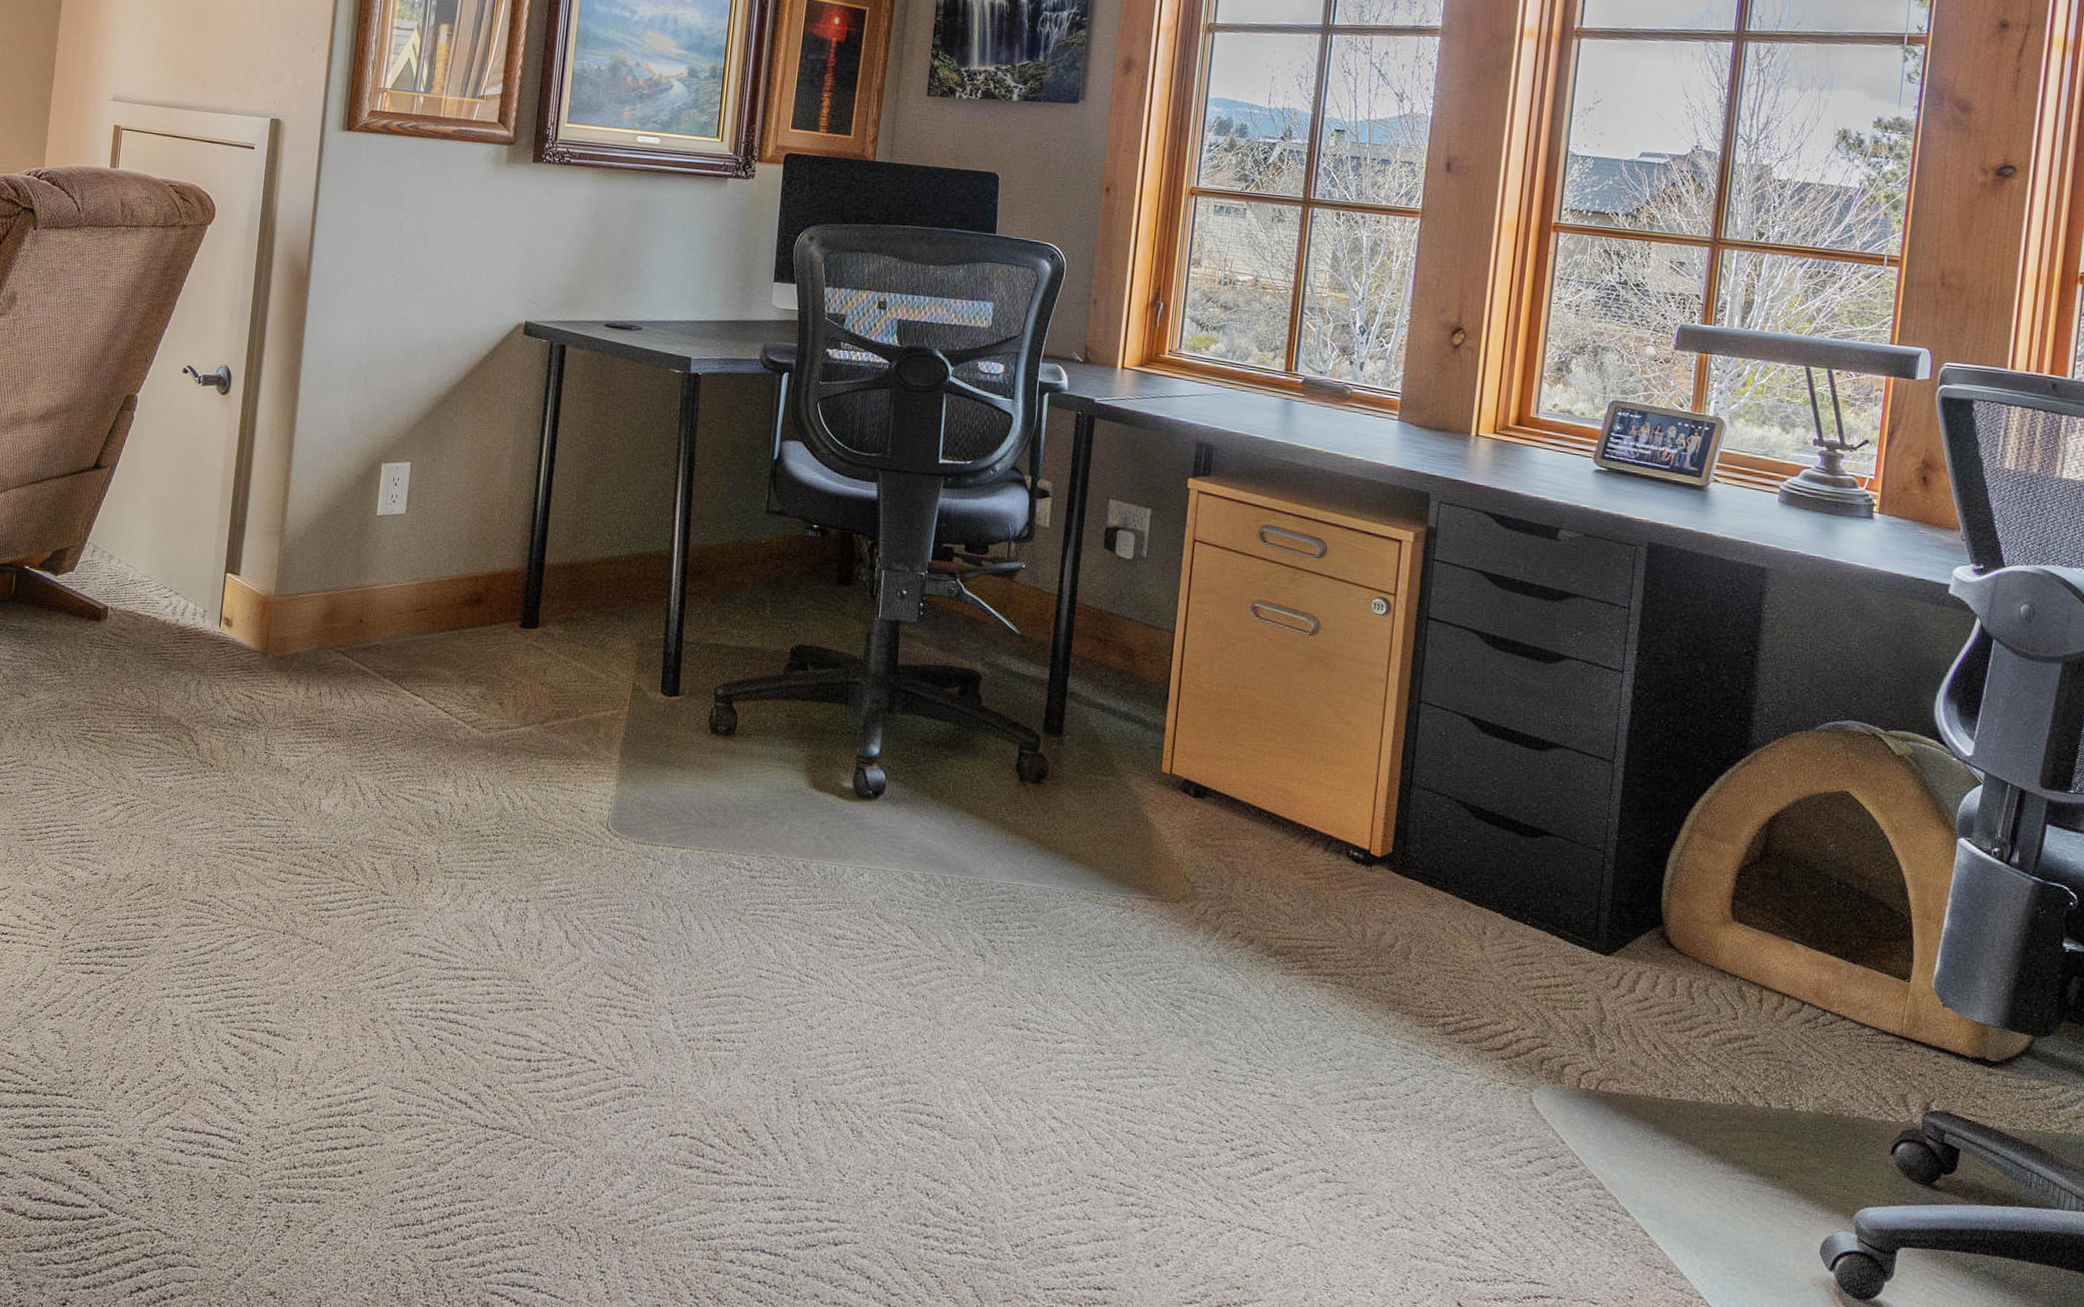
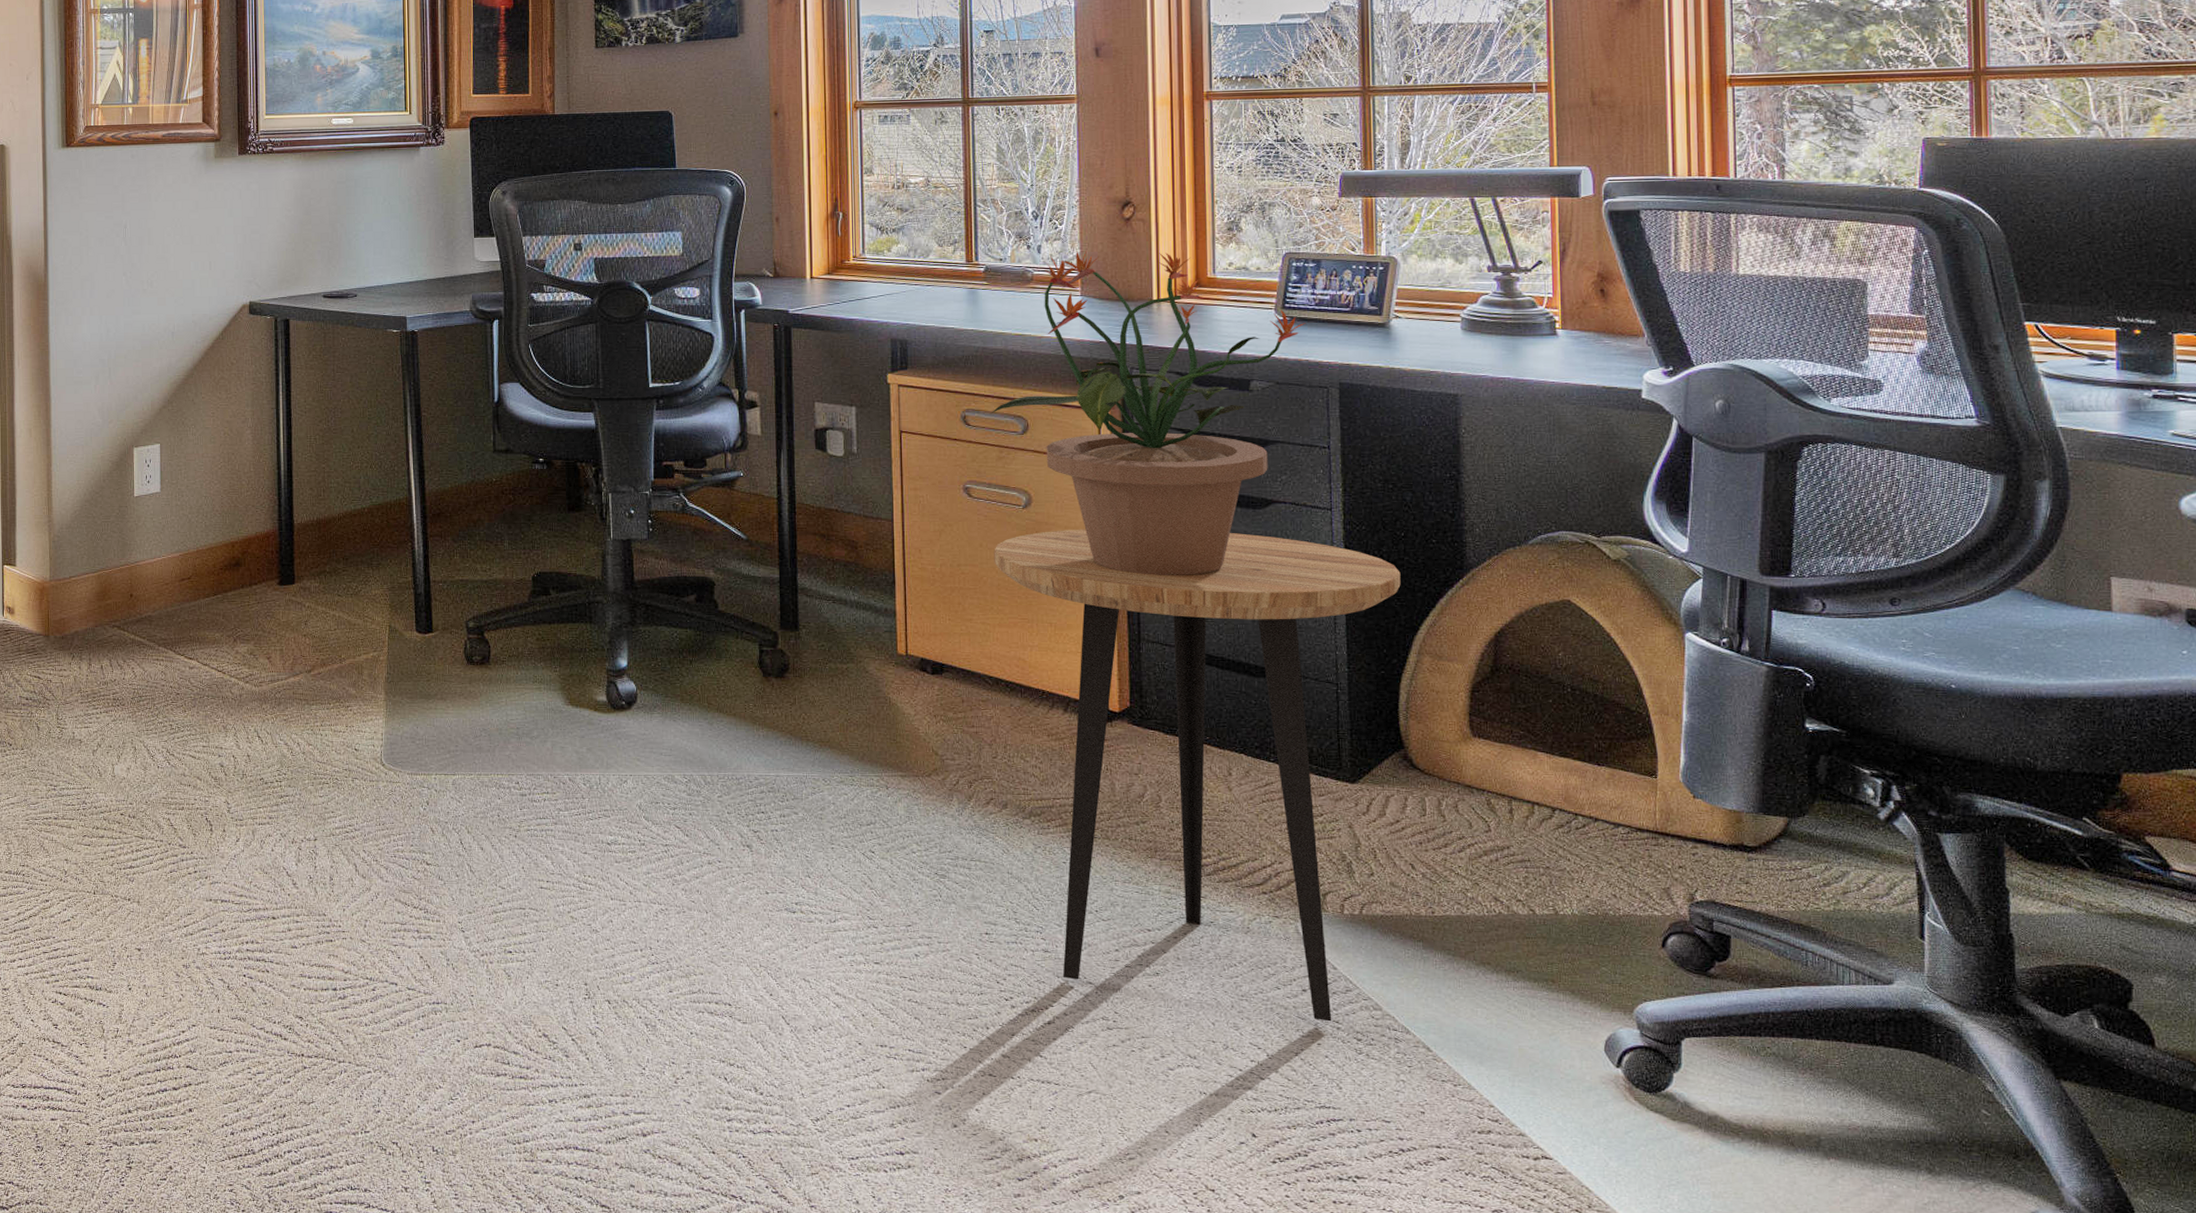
side table: none [1273,661,1684,1196] -> present [994,529,1401,1022]
potted plant: none [1288,373,1624,724] -> present [989,251,1306,575]

